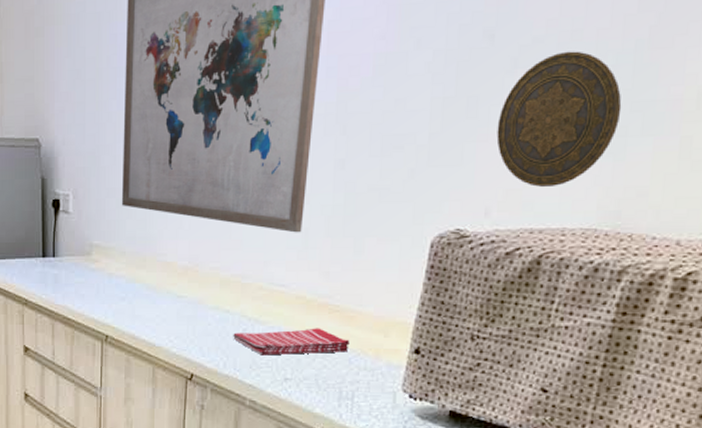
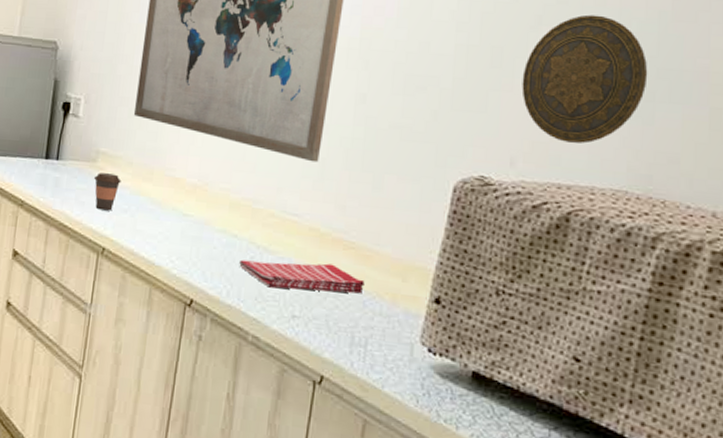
coffee cup: none [90,265,116,300] -> present [93,172,121,211]

